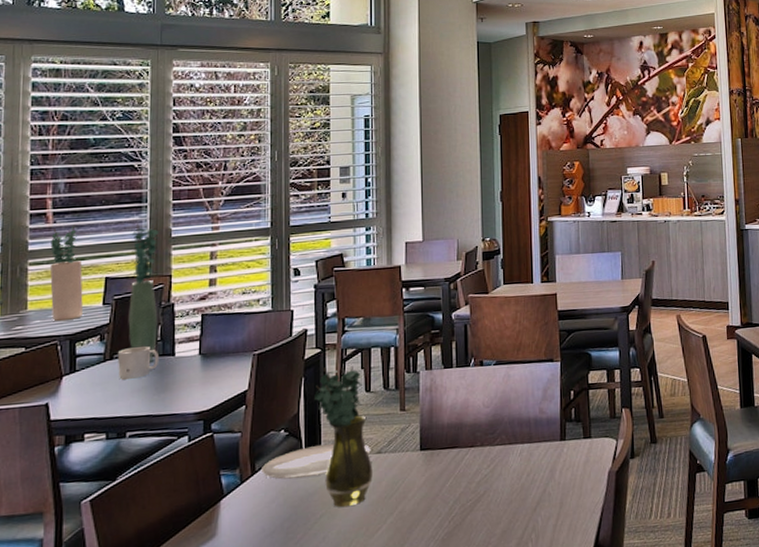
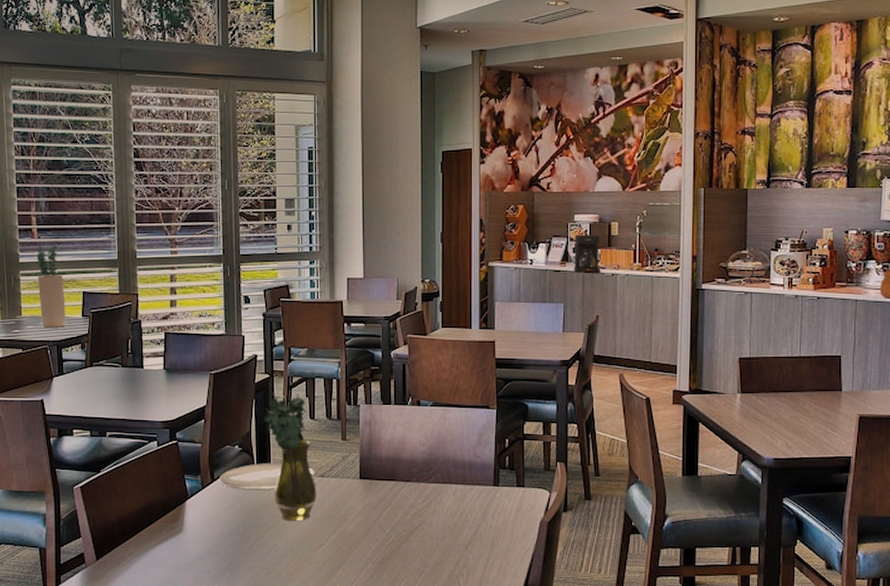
mug: present [117,345,160,381] -> none [96,356,131,386]
vase: present [128,223,159,364] -> none [103,243,128,373]
coffee maker: none [628,185,654,222] -> present [573,234,601,273]

